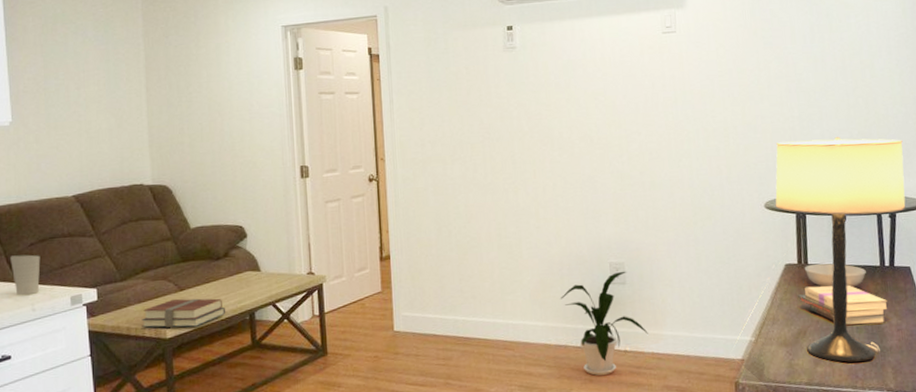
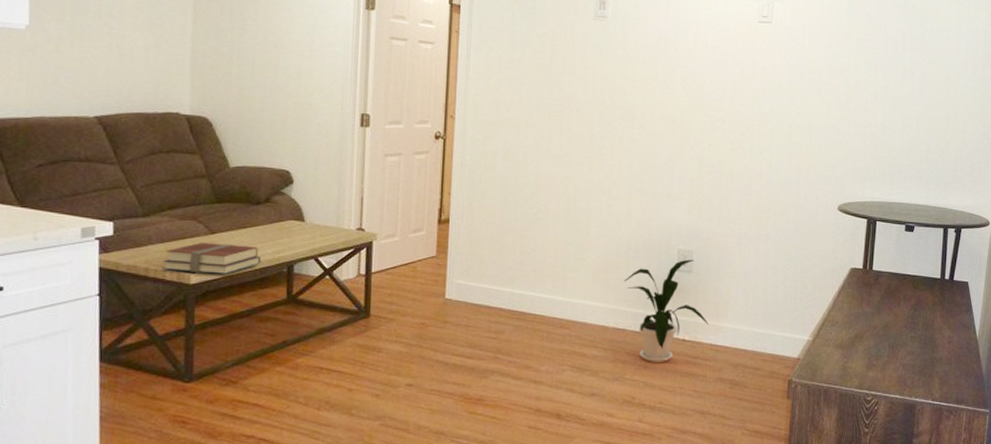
cup: present [10,254,41,296] -> none [12,176,49,222]
table lamp: present [775,137,906,363] -> none [848,146,976,369]
books: present [797,285,888,326] -> none [858,292,943,334]
bowl: present [804,263,866,288] -> none [868,270,927,298]

